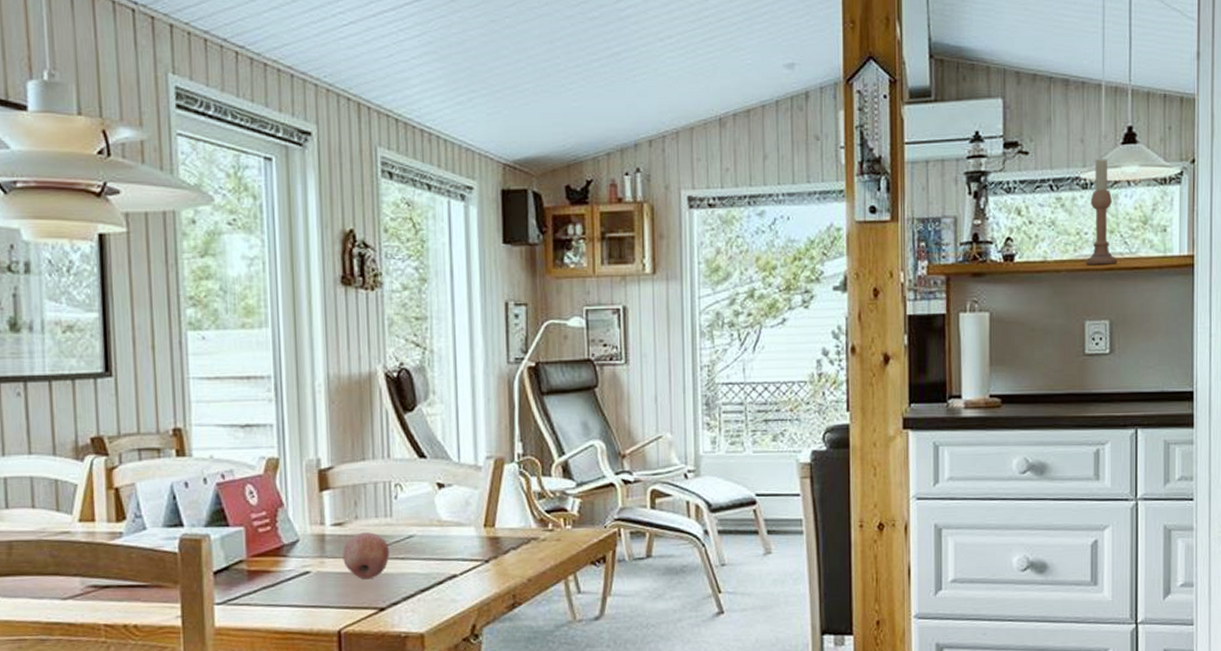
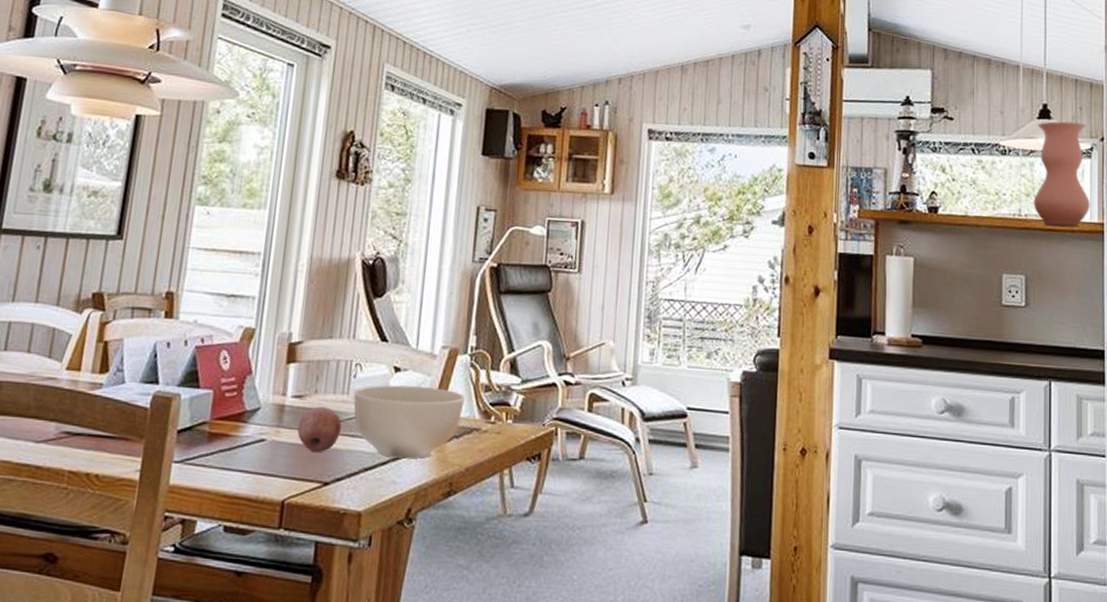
bowl: none [397,500,519,576] -> present [353,385,466,459]
candlestick: present [1085,159,1118,266] -> none [1003,129,1033,226]
vase: none [1118,145,1180,264] -> present [1033,121,1090,228]

